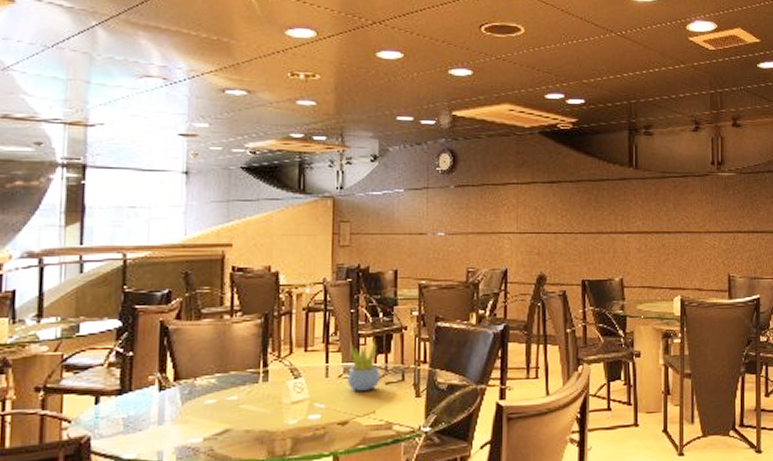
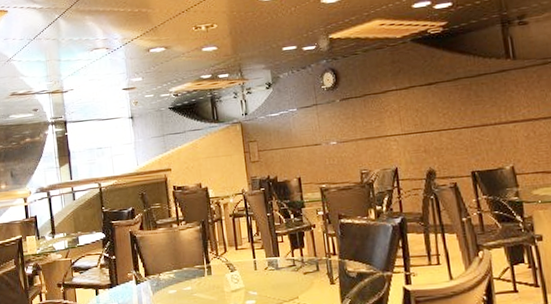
succulent plant: present [347,339,380,391] -> none [270,237,299,281]

